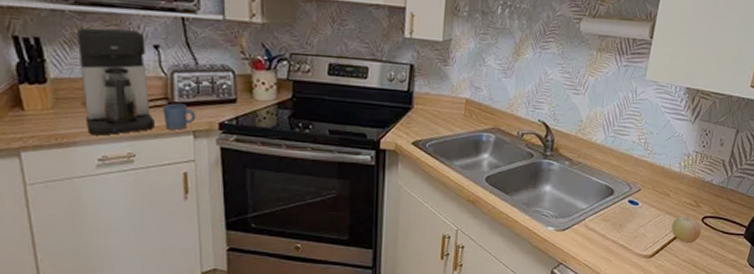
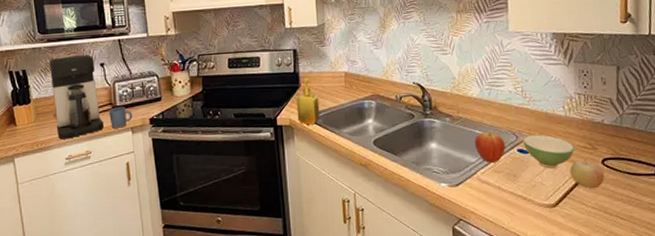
soap dispenser: none [404,100,433,153] -> present [296,79,320,125]
fruit: none [588,179,618,211] -> present [474,131,506,163]
bowl: none [634,187,682,222] -> present [522,134,576,169]

